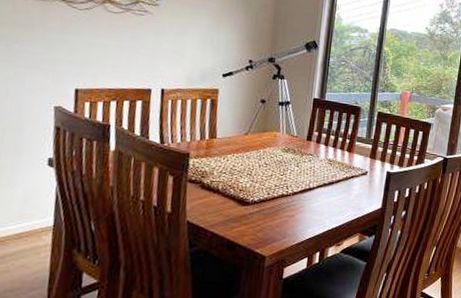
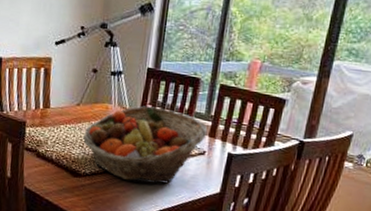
fruit basket: none [250,133,369,206] -> present [82,105,208,184]

